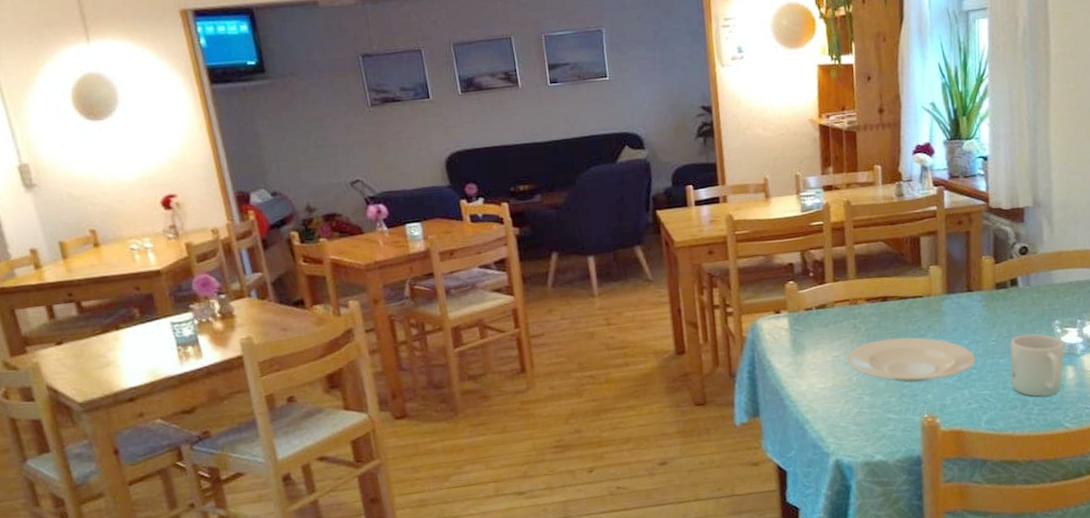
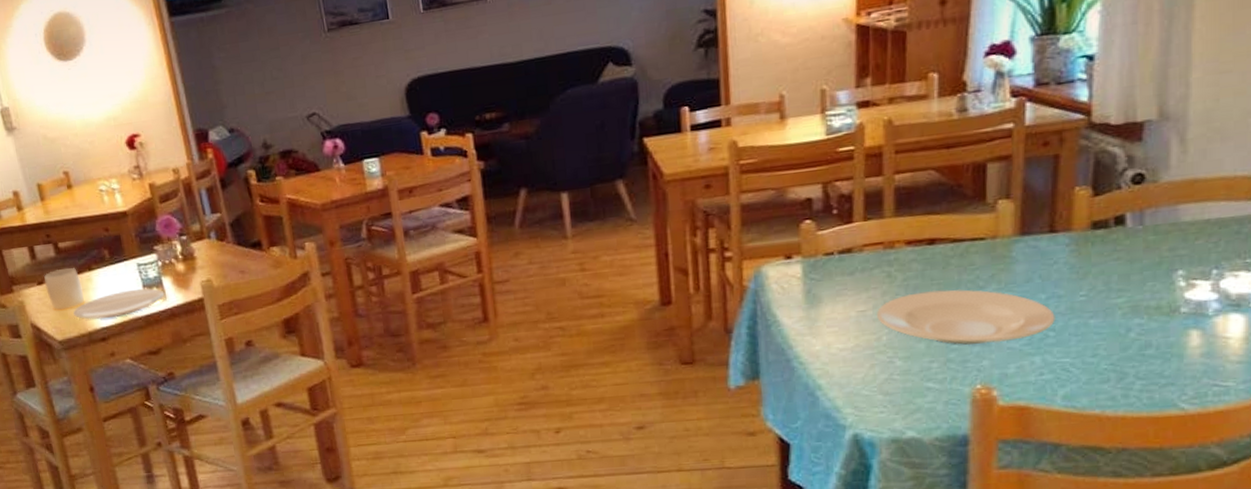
mug: none [64,327,110,371] -> present [44,267,84,311]
plate: none [97,347,201,380] -> present [73,288,165,320]
mug: present [1009,333,1065,397] -> none [1103,287,1189,369]

